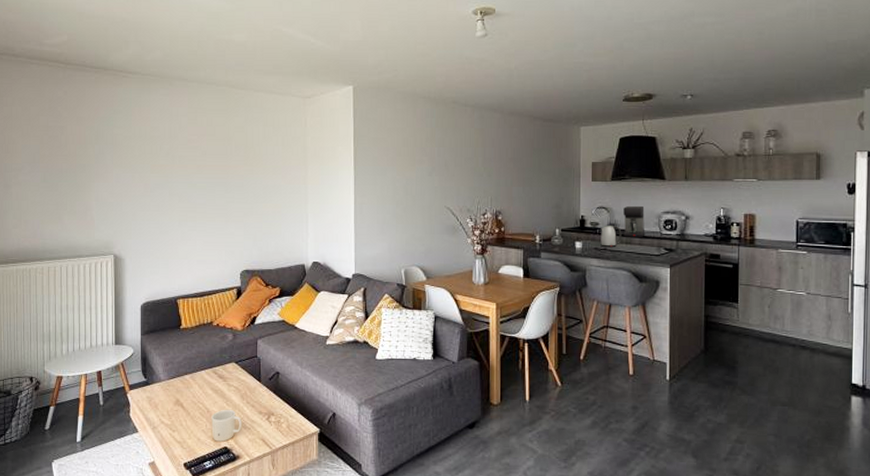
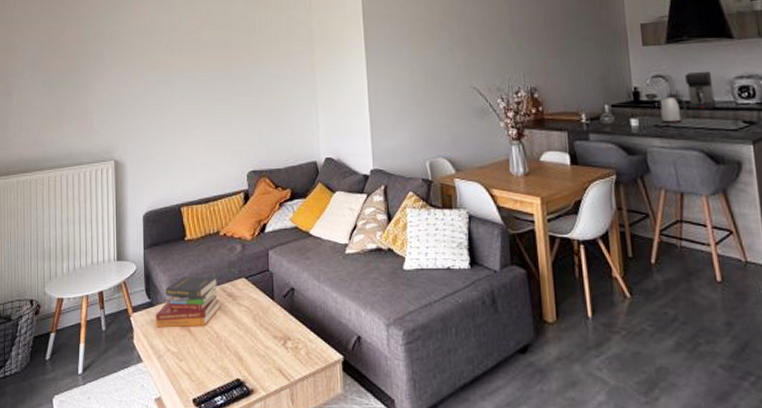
books: none [151,360,211,404] -> present [156,276,220,328]
mug: present [211,409,242,442] -> none [221,333,255,373]

